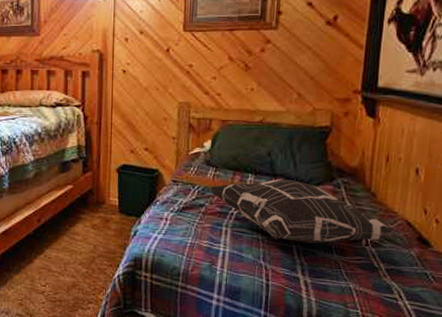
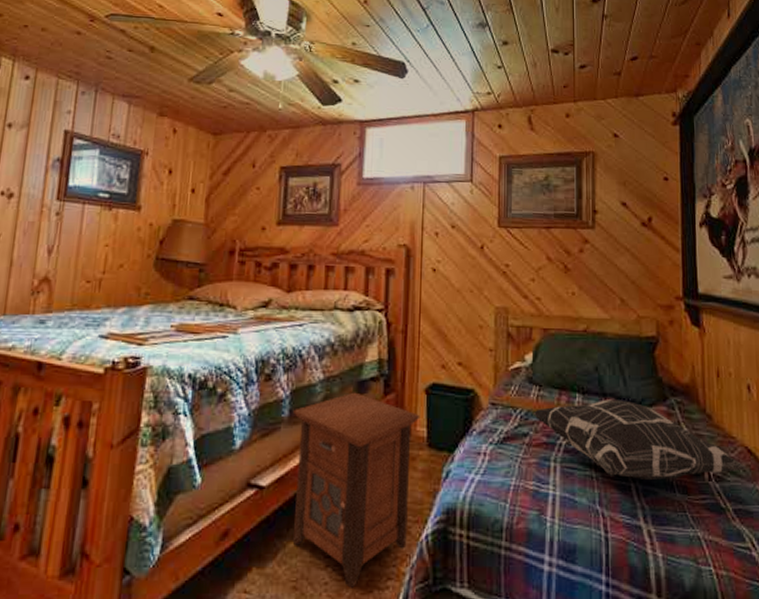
nightstand: none [12,170,113,307] -> present [292,392,420,588]

